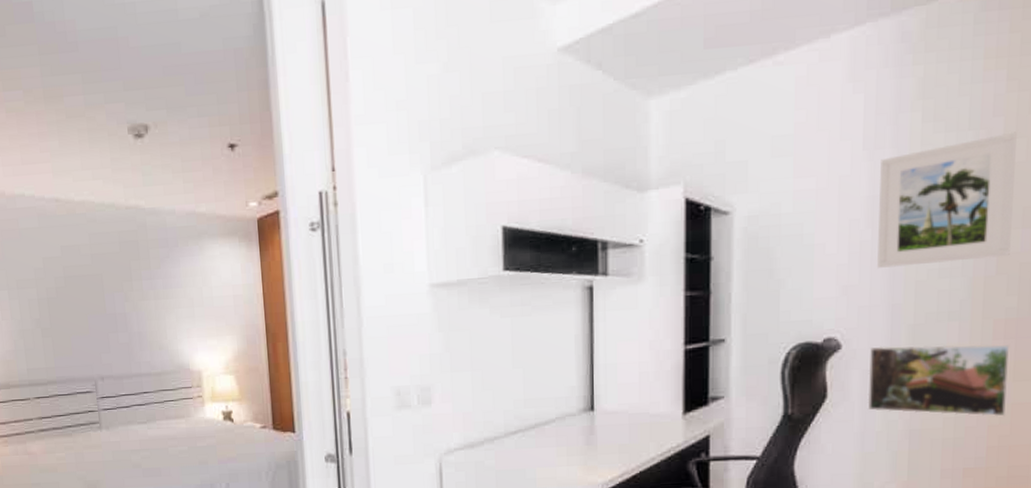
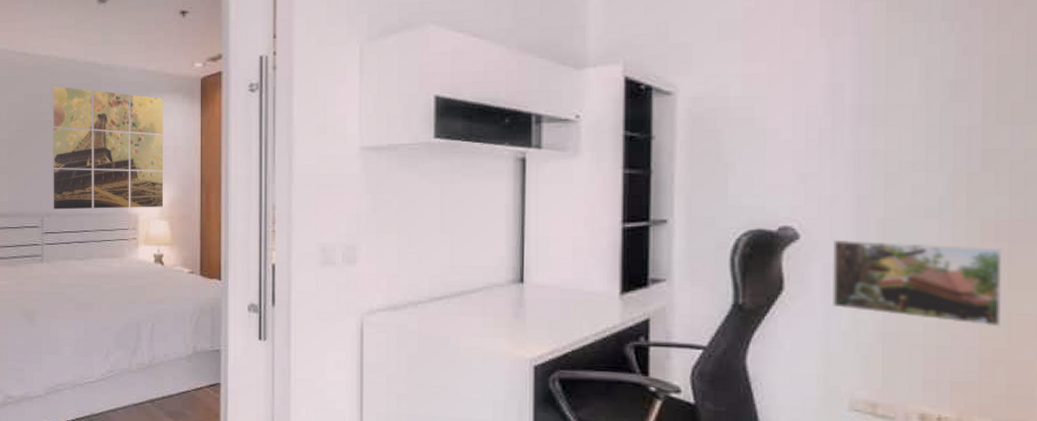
wall art: none [92,235,228,372] -> present [53,86,164,210]
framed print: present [877,131,1017,268] -> none [839,24,1000,157]

